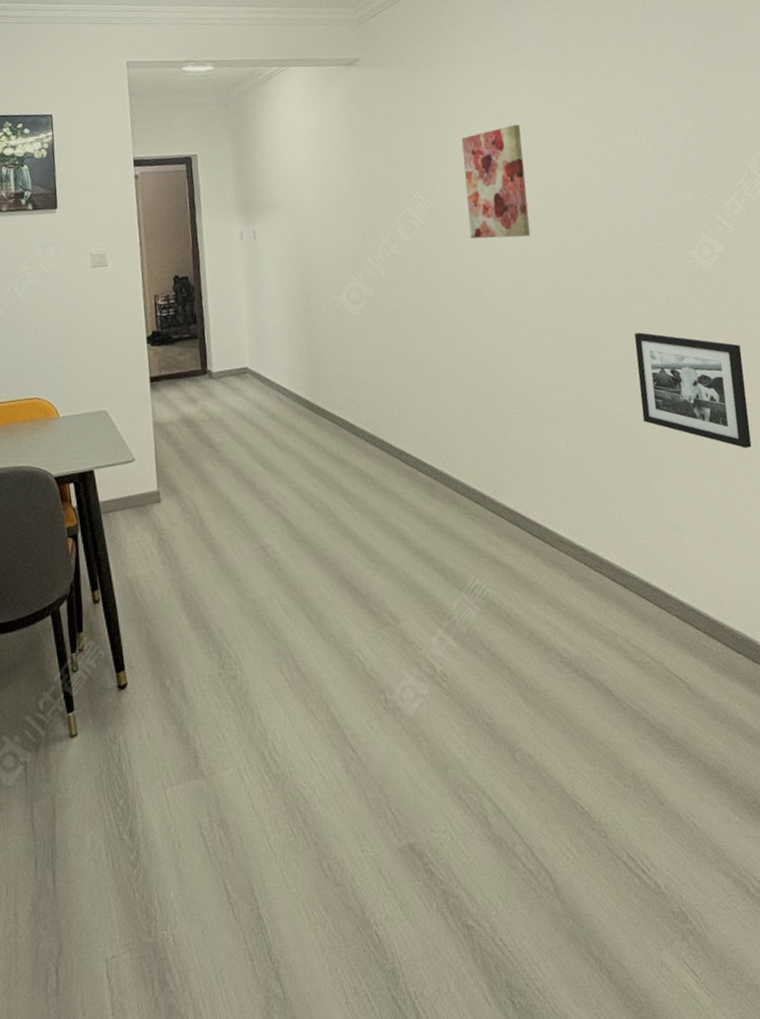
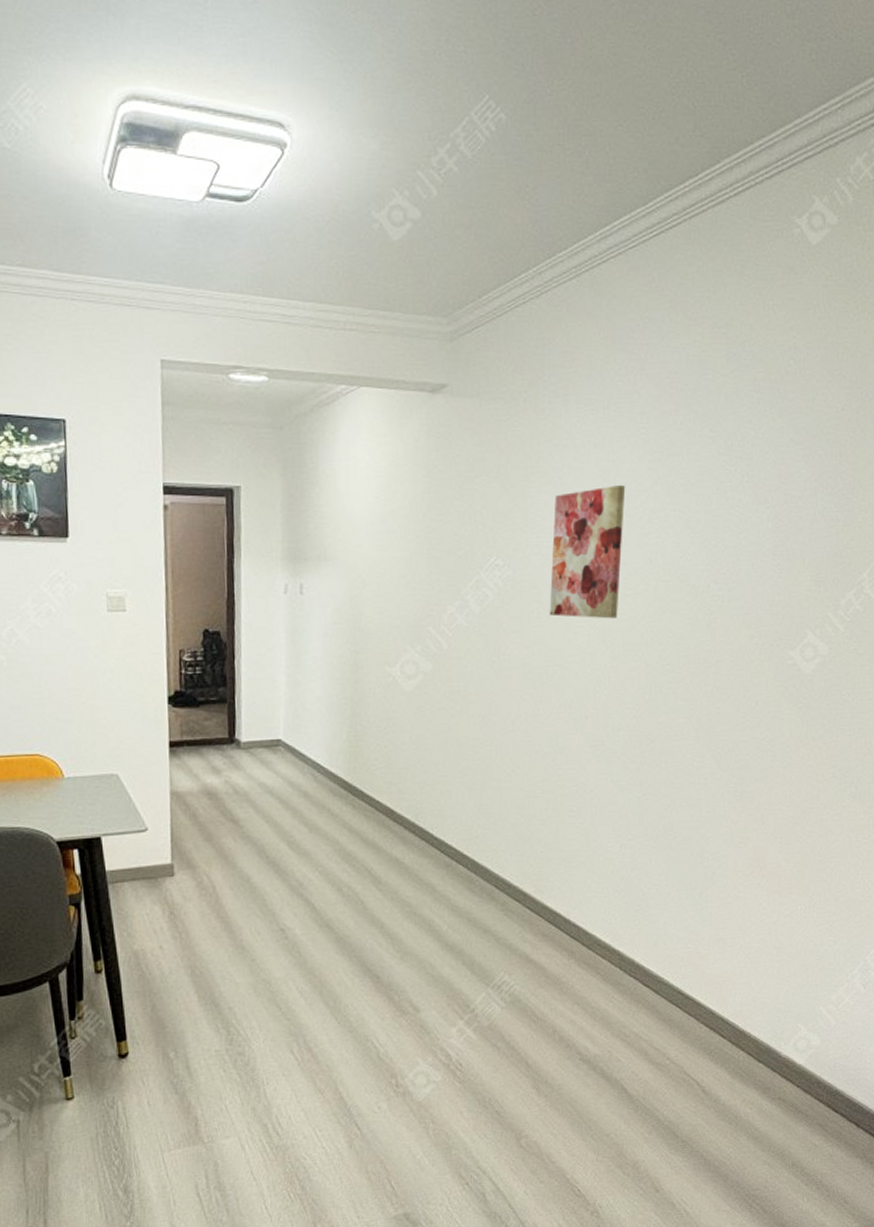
picture frame: present [634,332,752,449] -> none [707,736,824,865]

